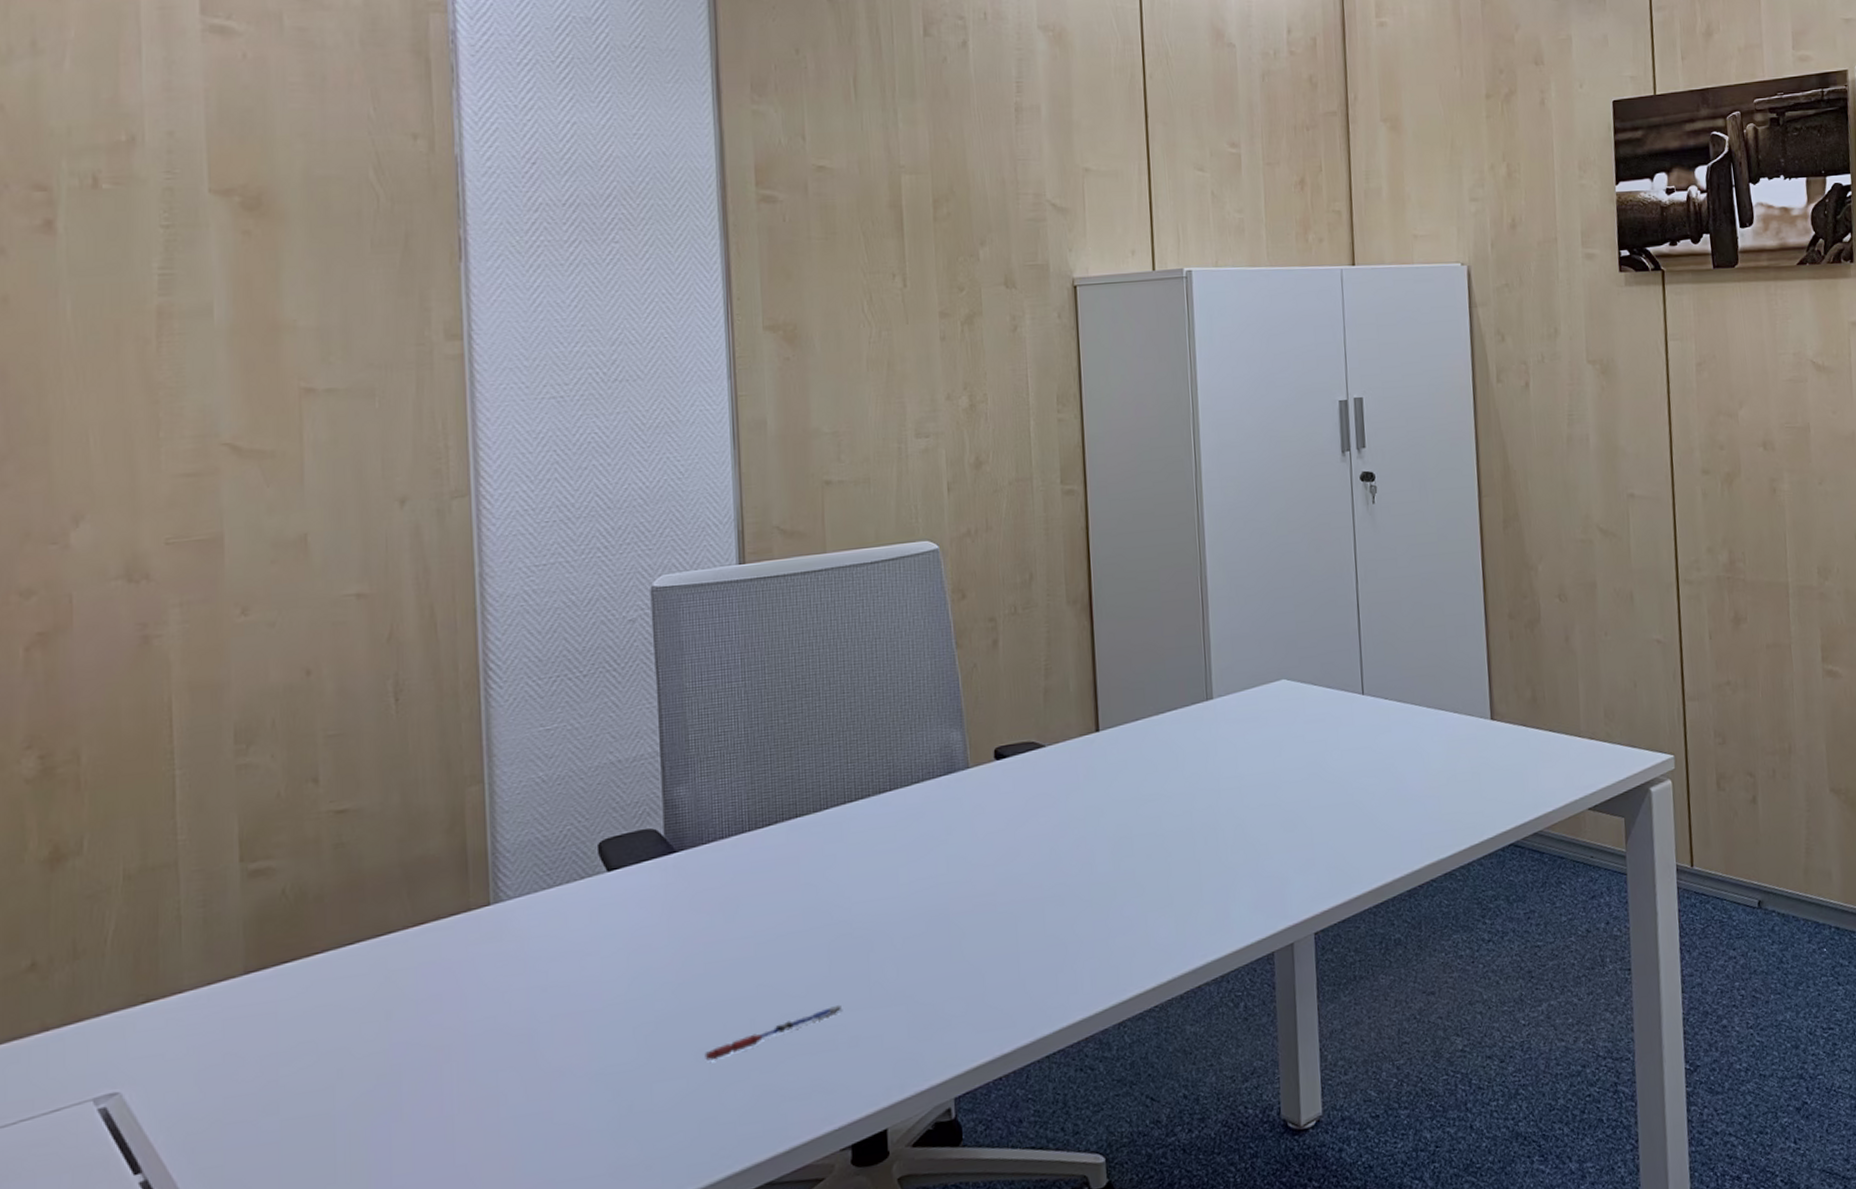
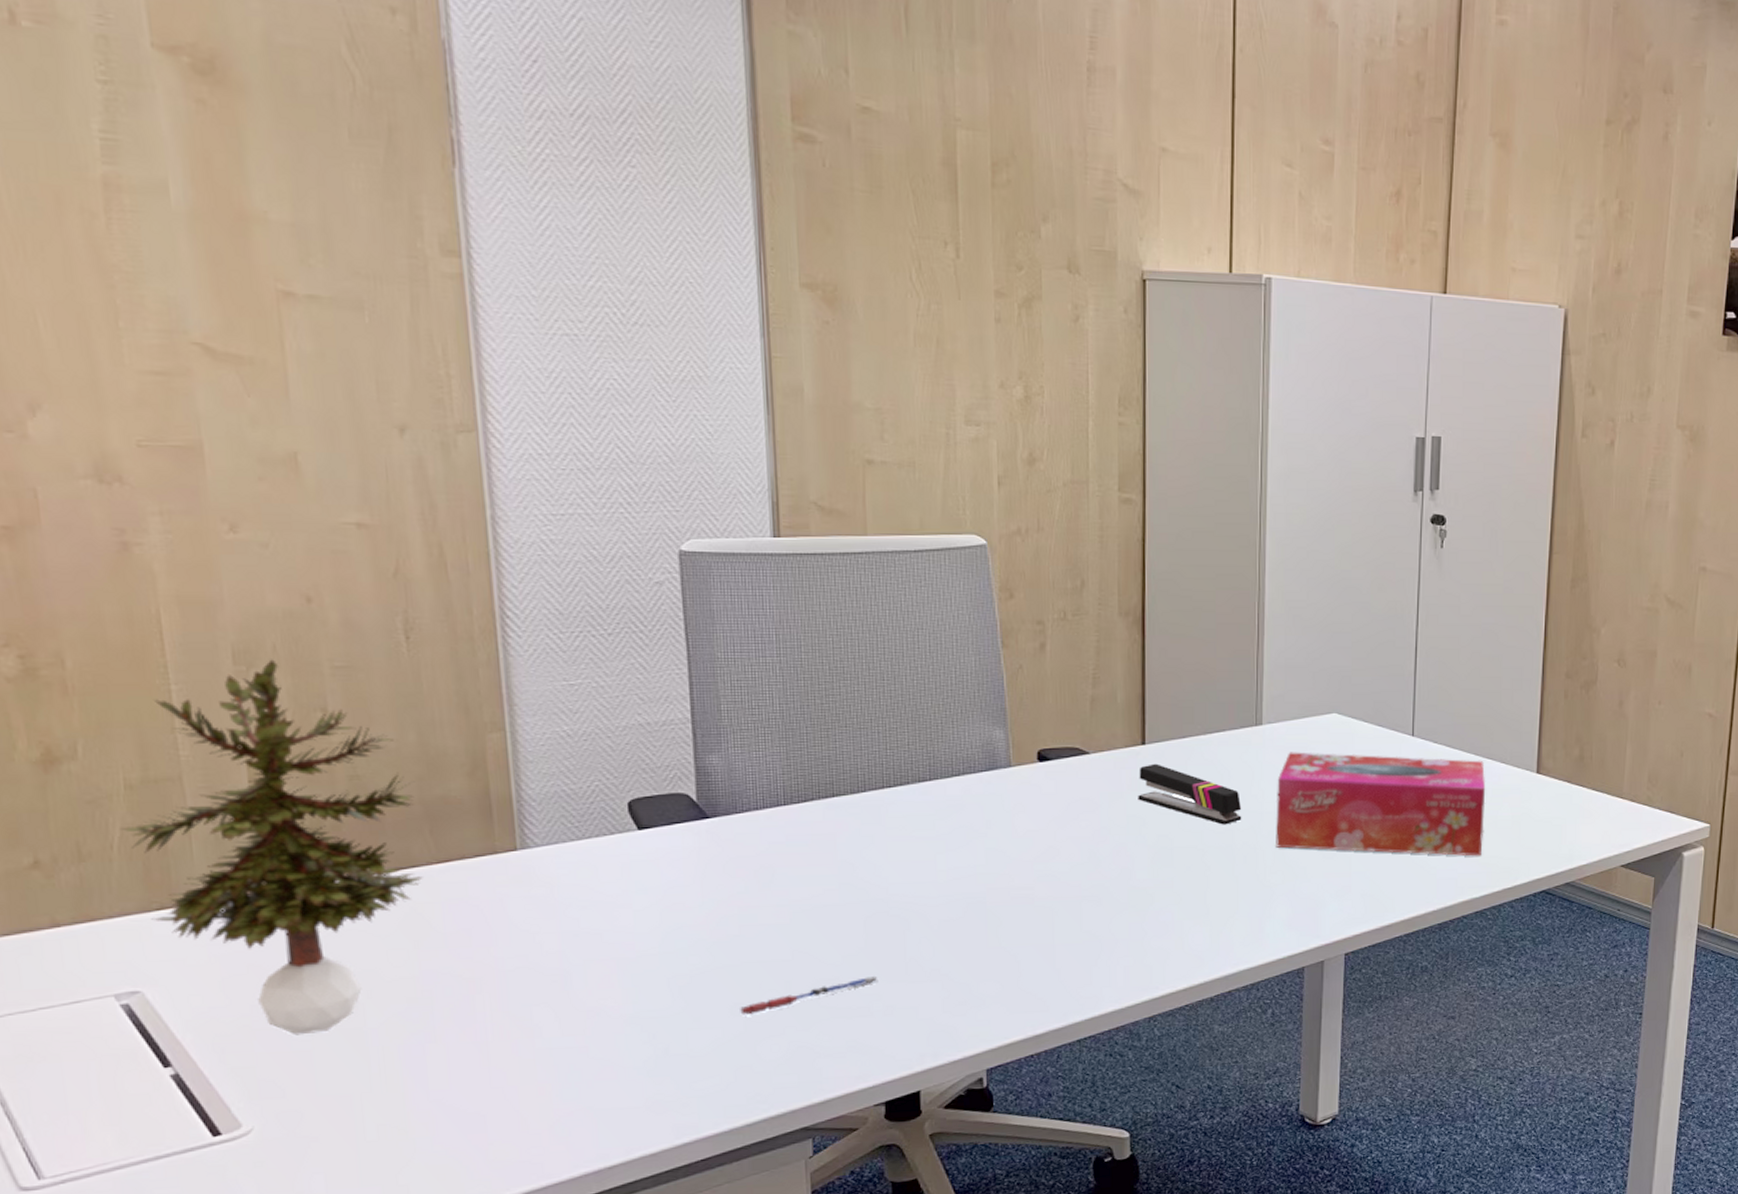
potted plant: none [116,734,399,1127] -> present [120,659,423,1036]
stapler: none [1094,749,1200,807] -> present [1138,763,1242,825]
tissue box: none [1231,712,1445,826] -> present [1276,752,1486,856]

